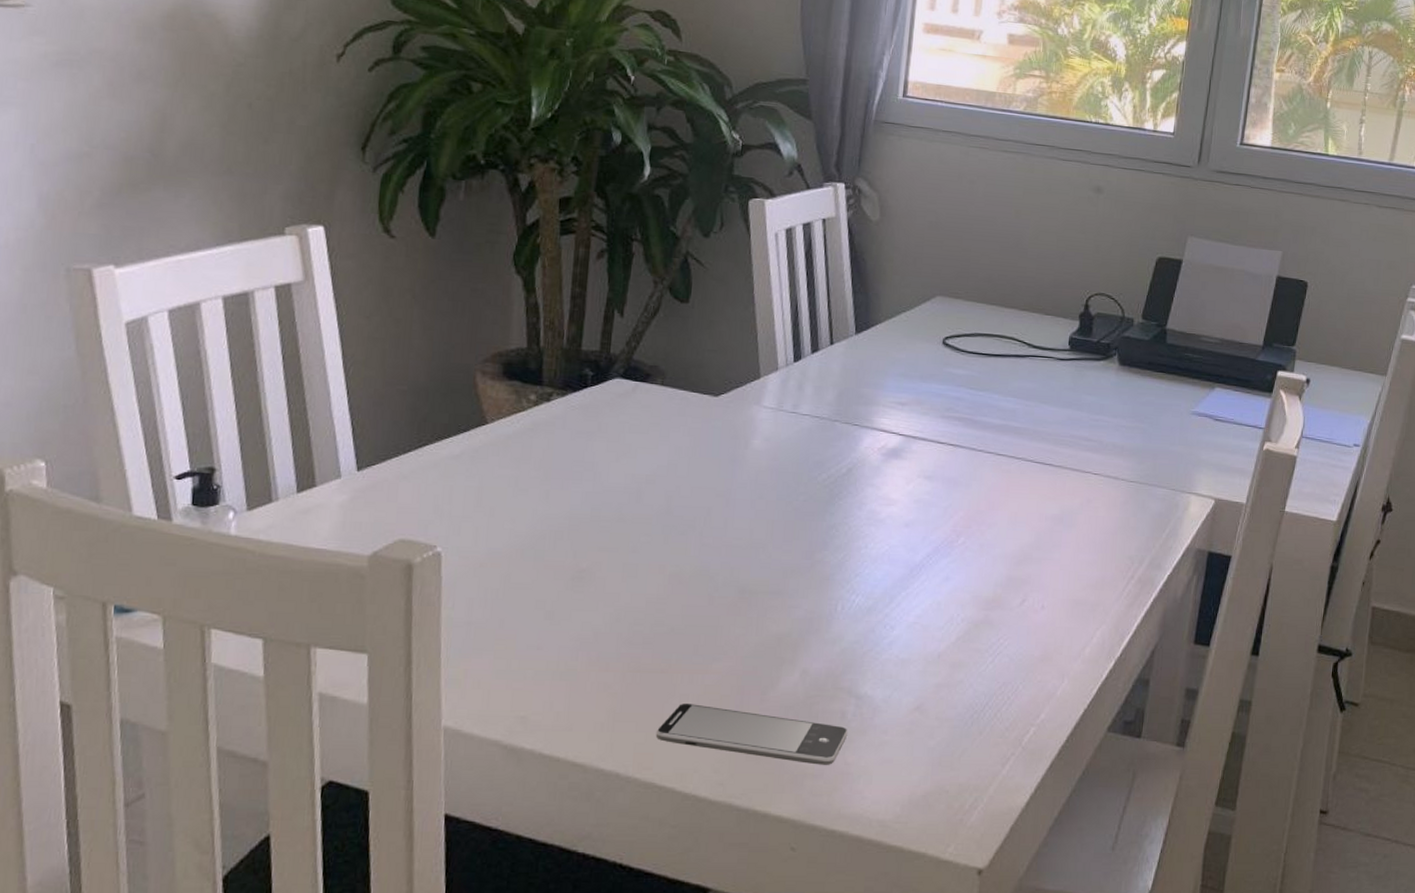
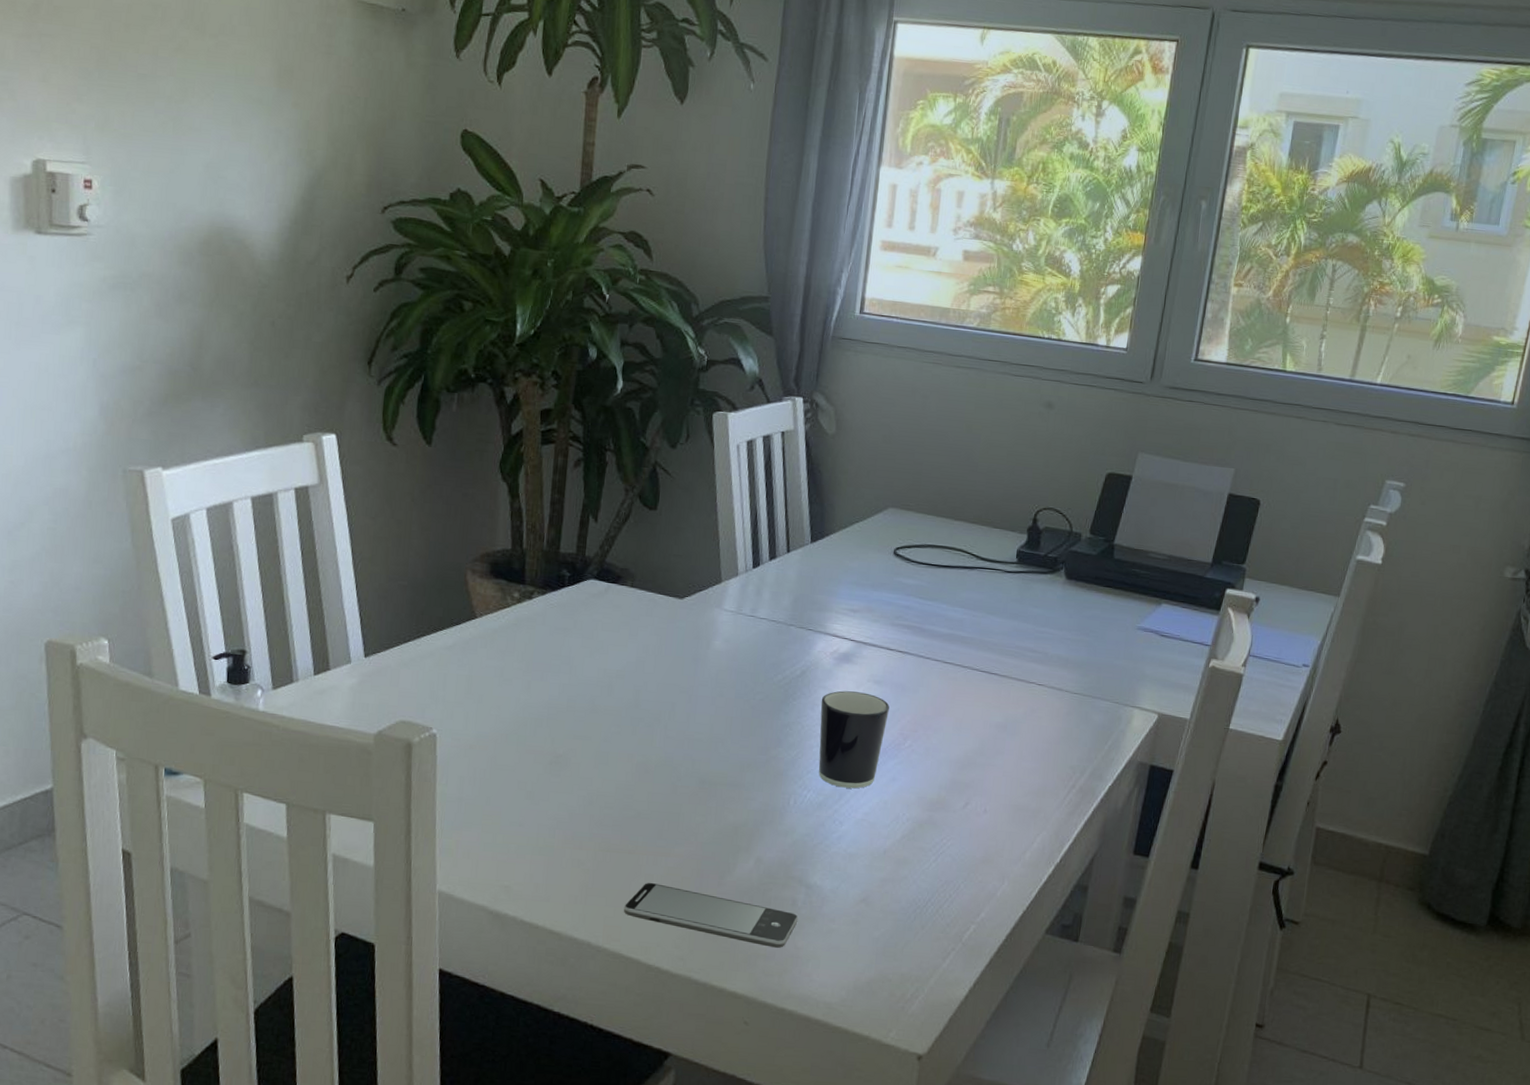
mug: none [867,488,941,591] -> present [818,690,889,789]

